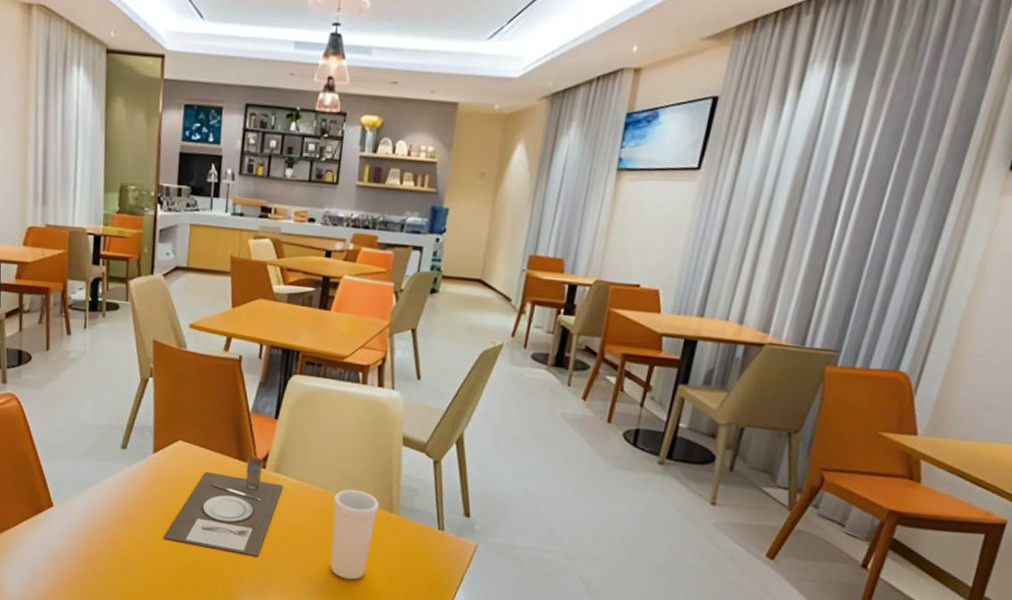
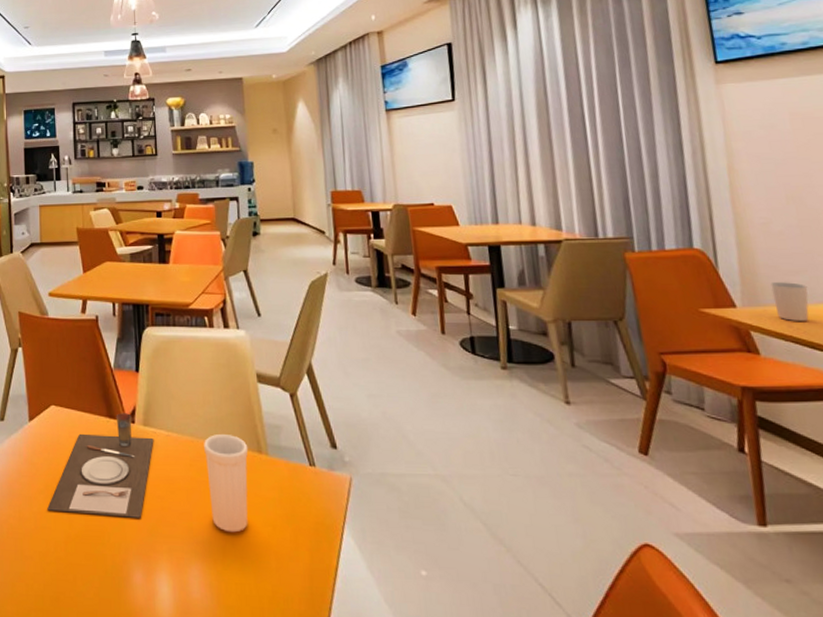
cup: none [954,416,997,458] -> present [770,282,809,322]

